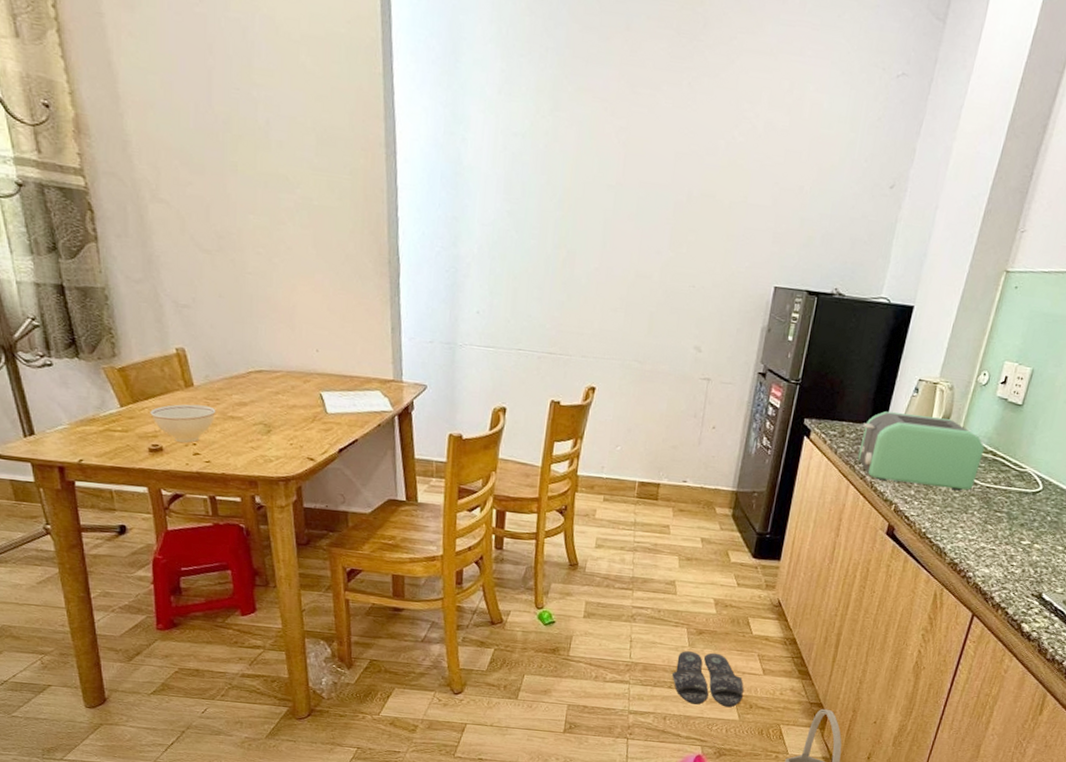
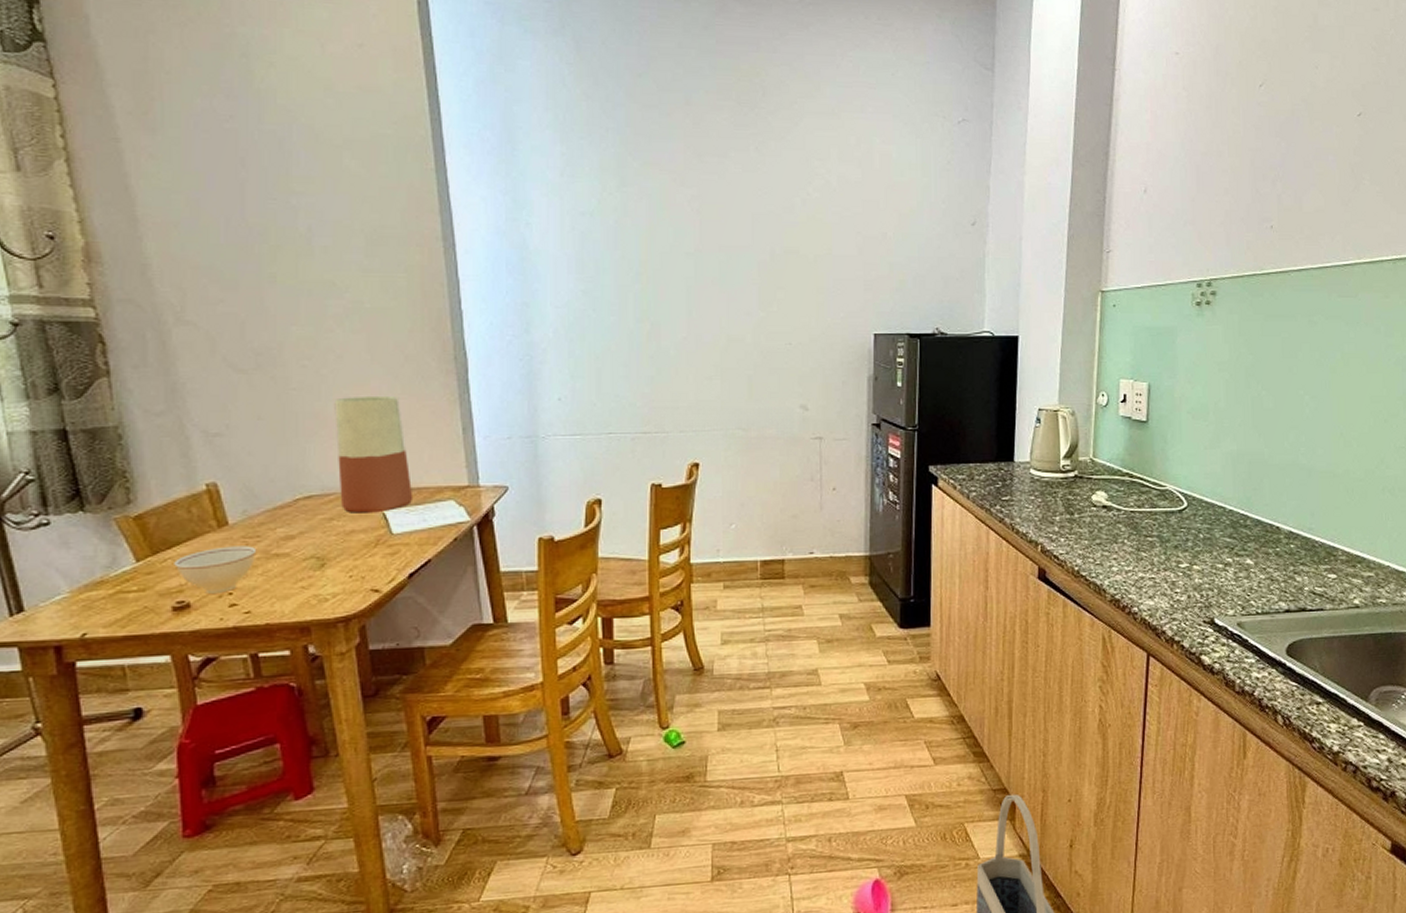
vase: none [283,286,346,393] -> present [334,395,414,513]
slippers: present [672,651,744,707] -> none [831,747,915,816]
toaster: present [857,411,985,491] -> none [991,446,1120,521]

